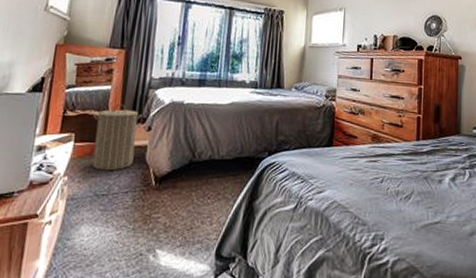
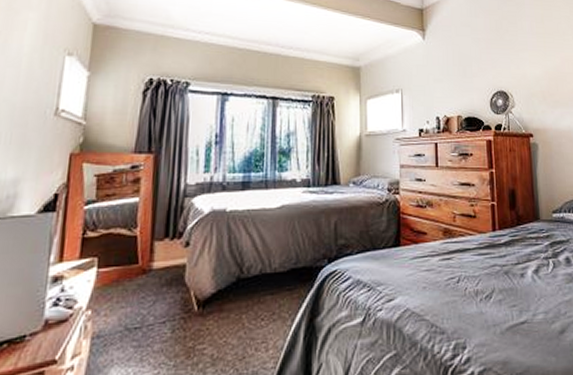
laundry hamper: present [92,103,143,171] -> none [118,217,179,299]

